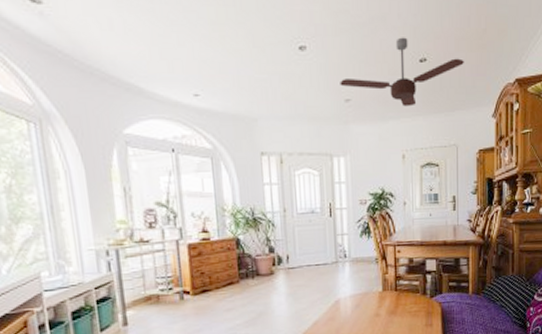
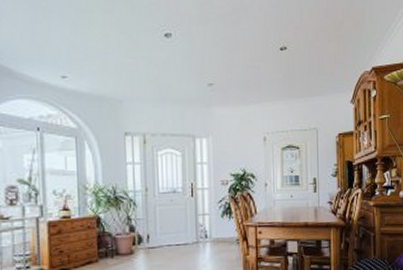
ceiling fan: present [340,37,464,107] -> none [203,27,323,91]

